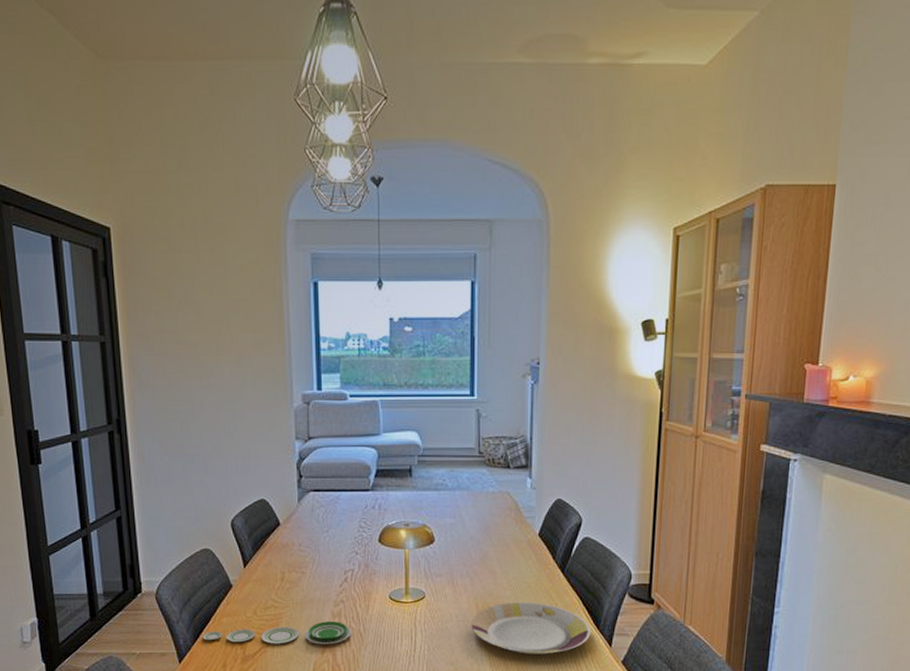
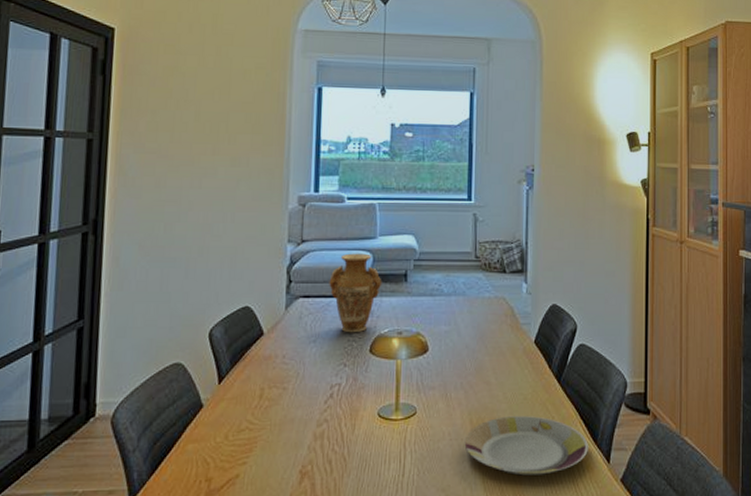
plate: present [202,621,351,645] -> none [161,444,334,474]
vase: none [337,449,388,524] -> present [329,253,382,333]

